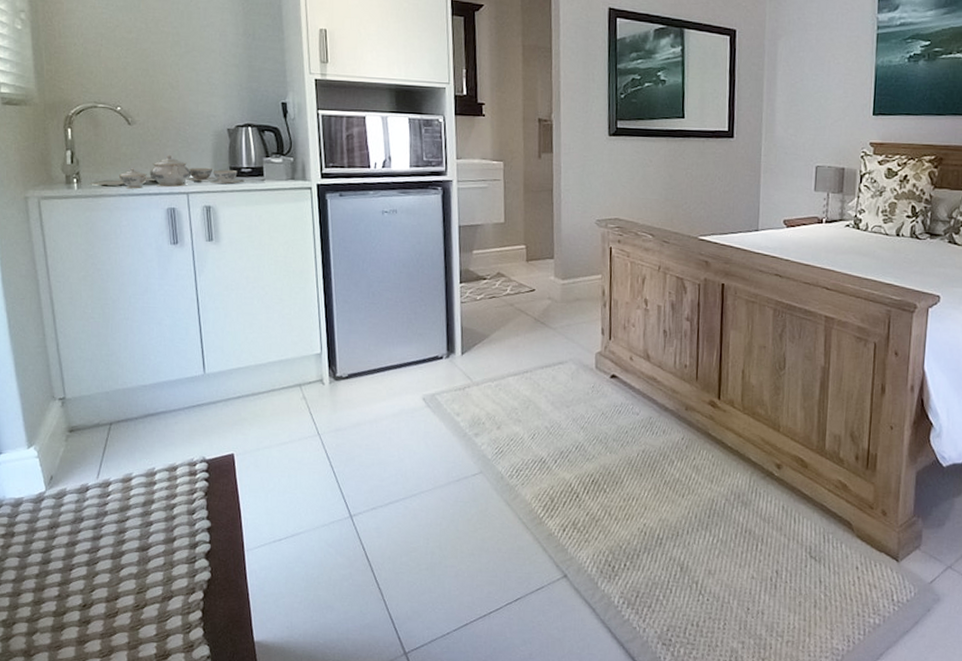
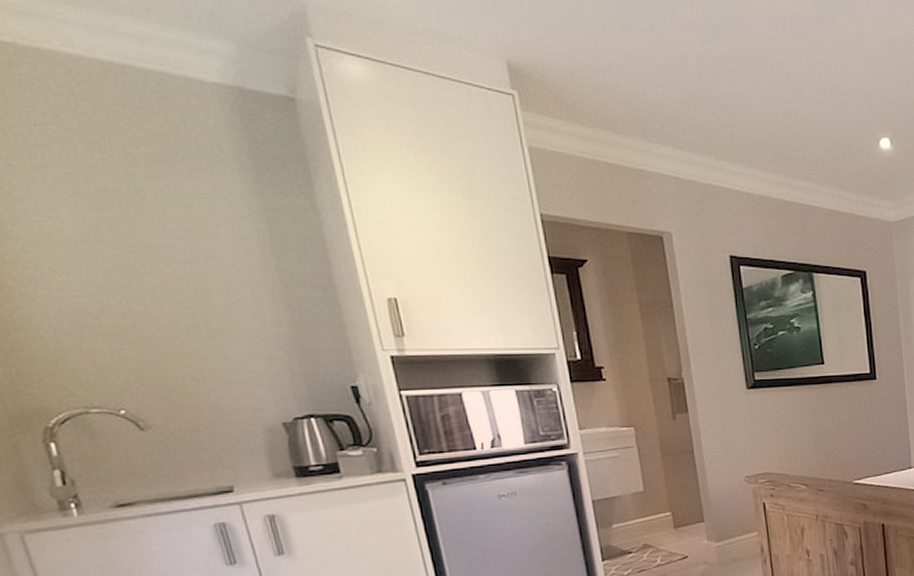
tea set: present [89,154,244,189] -> none [95,460,315,508]

